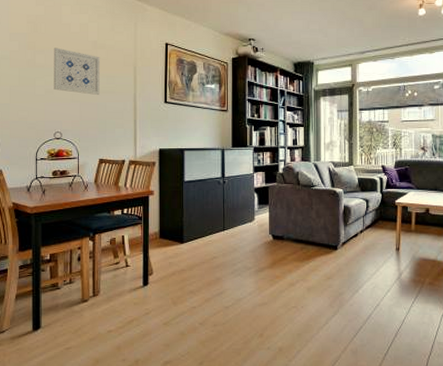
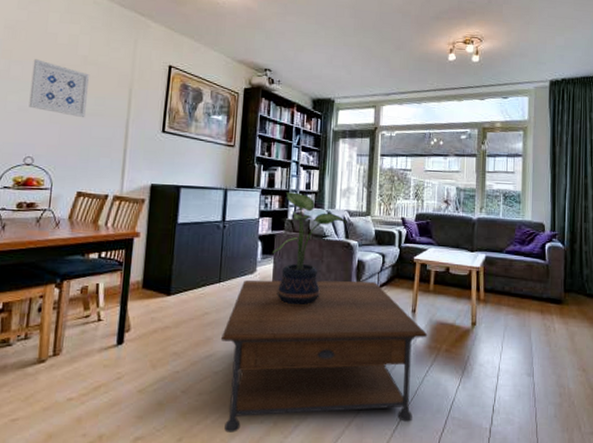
coffee table: none [228,224,412,357] -> present [220,280,428,433]
potted plant: none [268,147,332,248] -> present [272,191,347,306]

